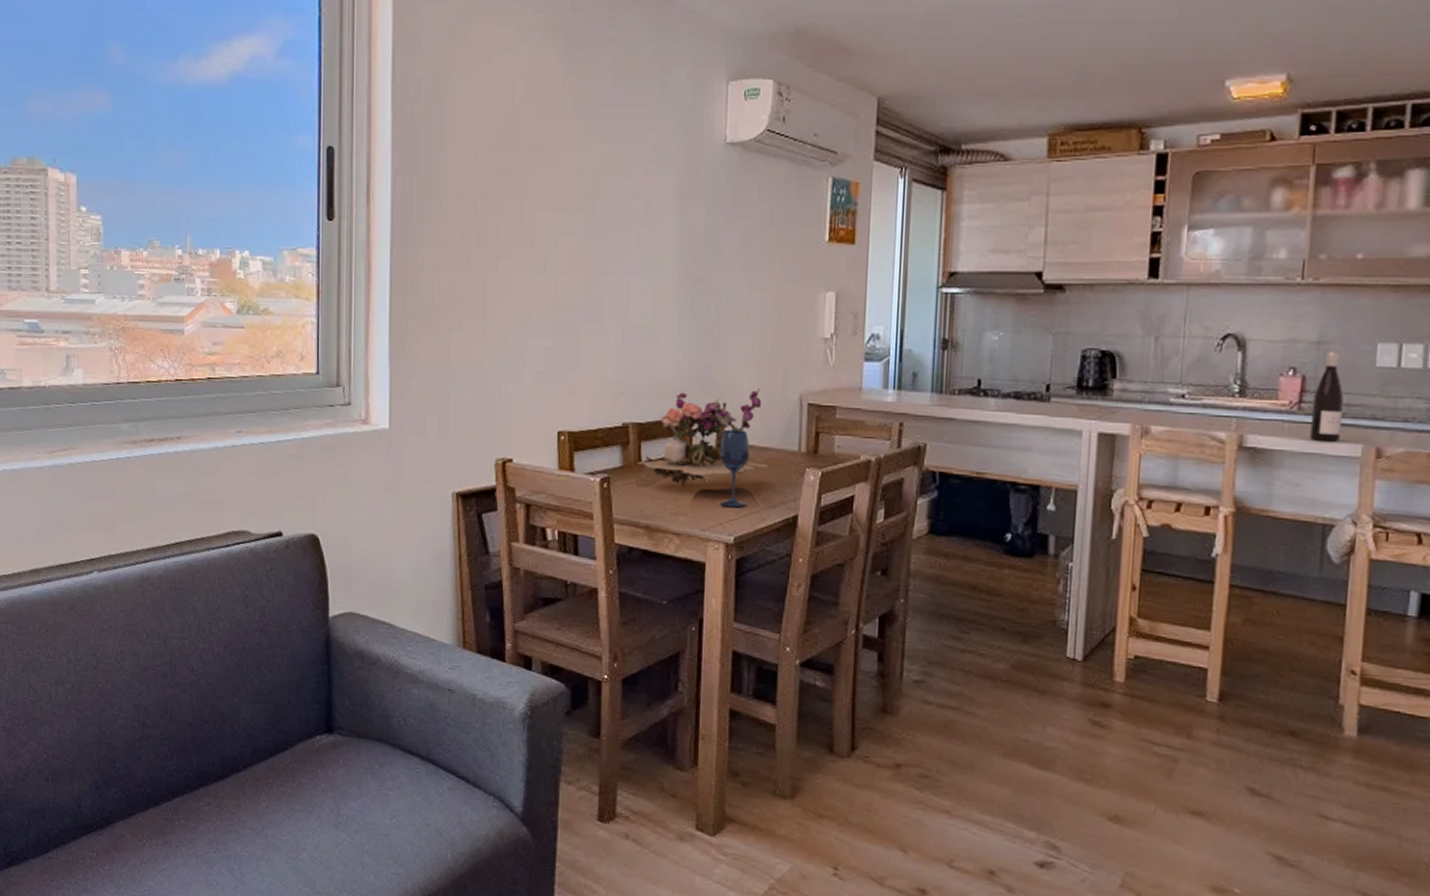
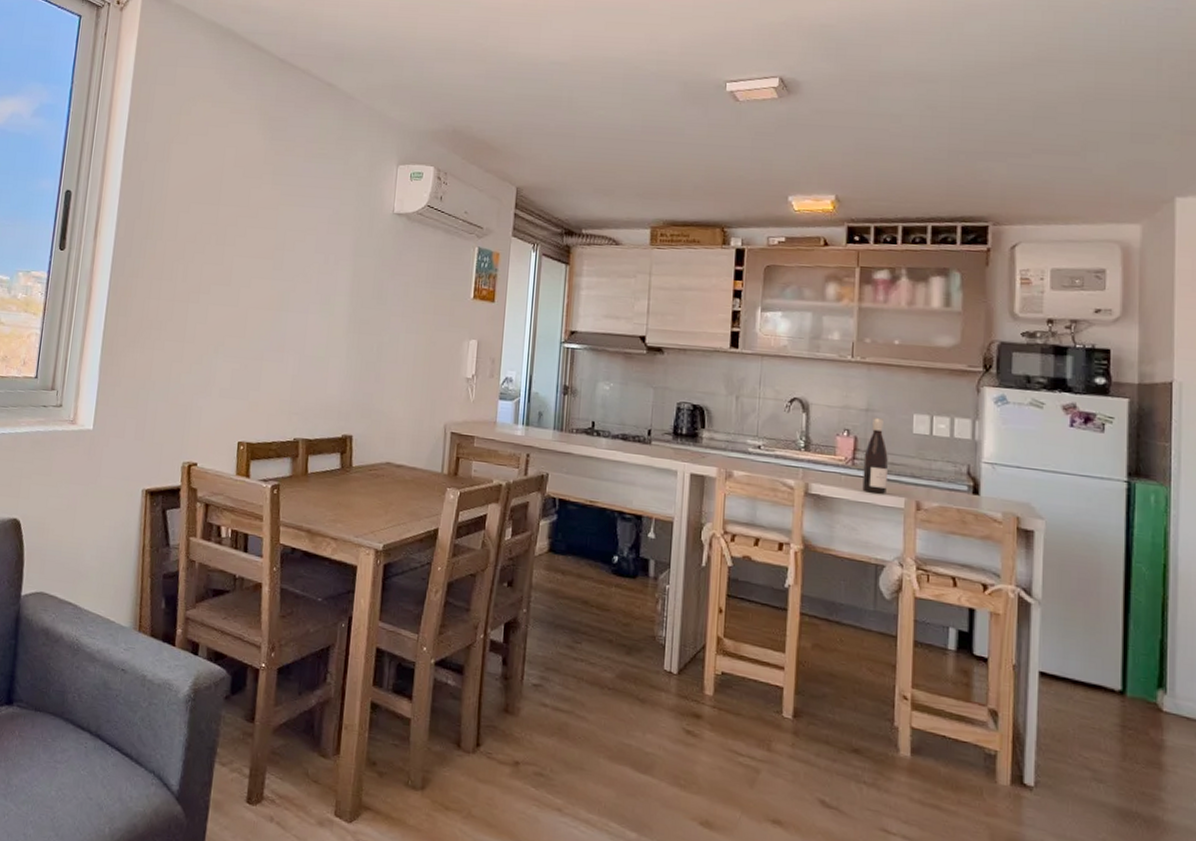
flower arrangement: present [636,387,769,487] -> none [303,415,416,497]
wineglass: present [719,429,750,508] -> none [373,450,401,519]

